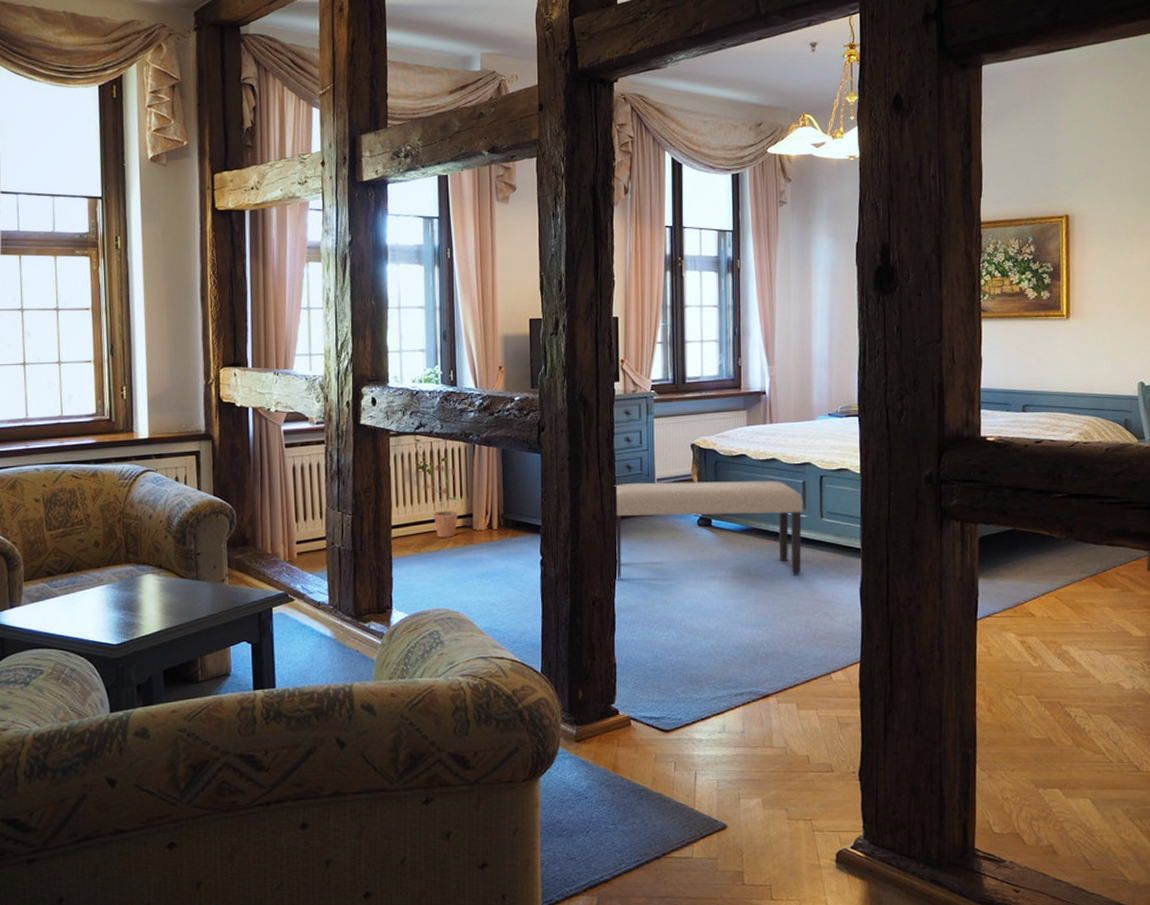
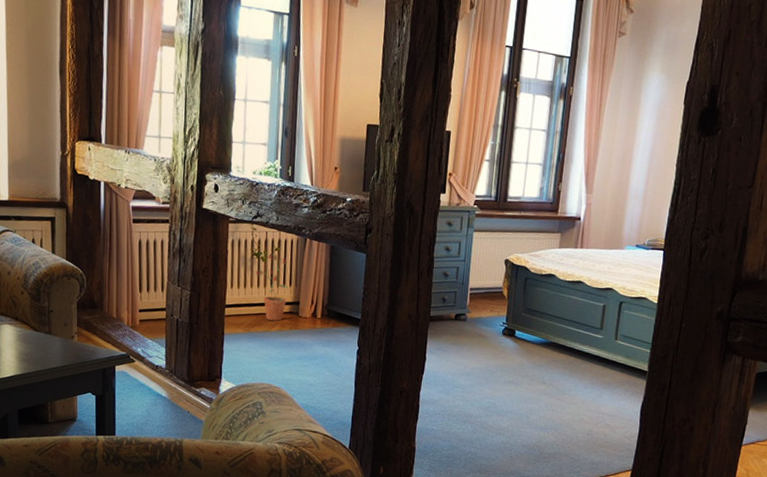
bench: present [614,481,804,579] -> none [424,289,602,388]

